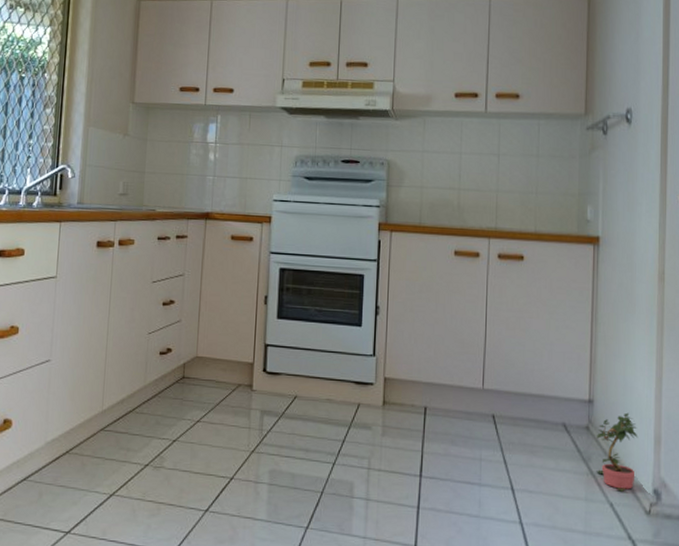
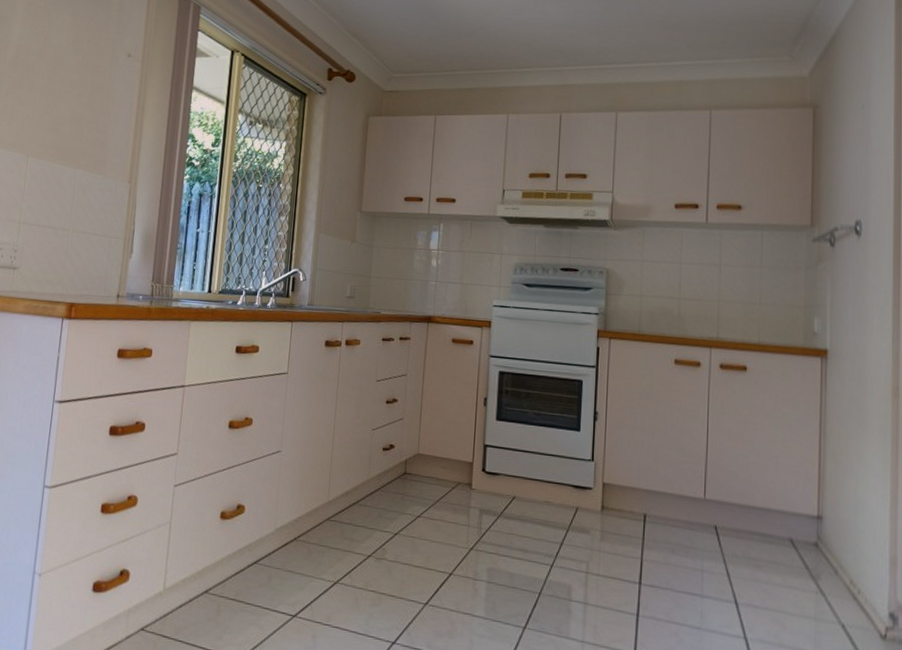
potted plant: present [596,412,638,492] -> none [826,531,872,613]

